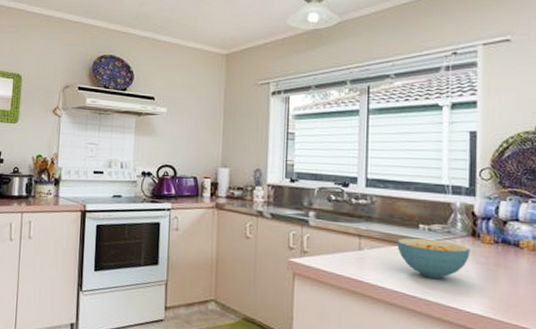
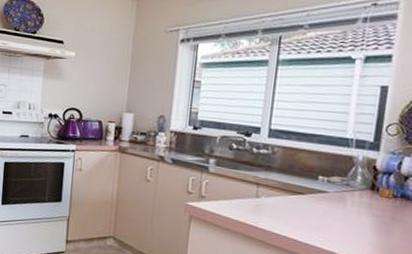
cereal bowl: present [397,238,470,279] -> none [294,188,367,228]

